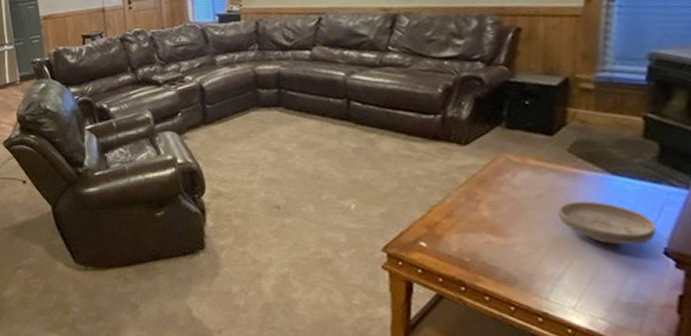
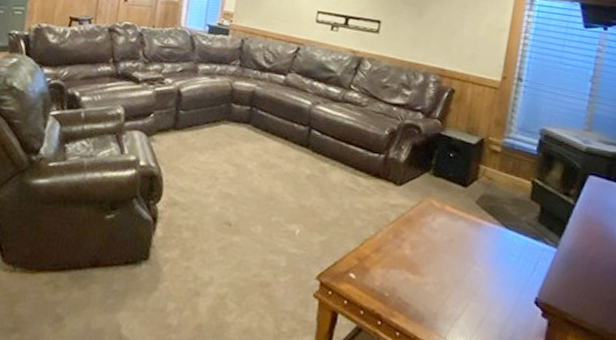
bowl: present [557,200,657,244] -> none [462,248,532,293]

